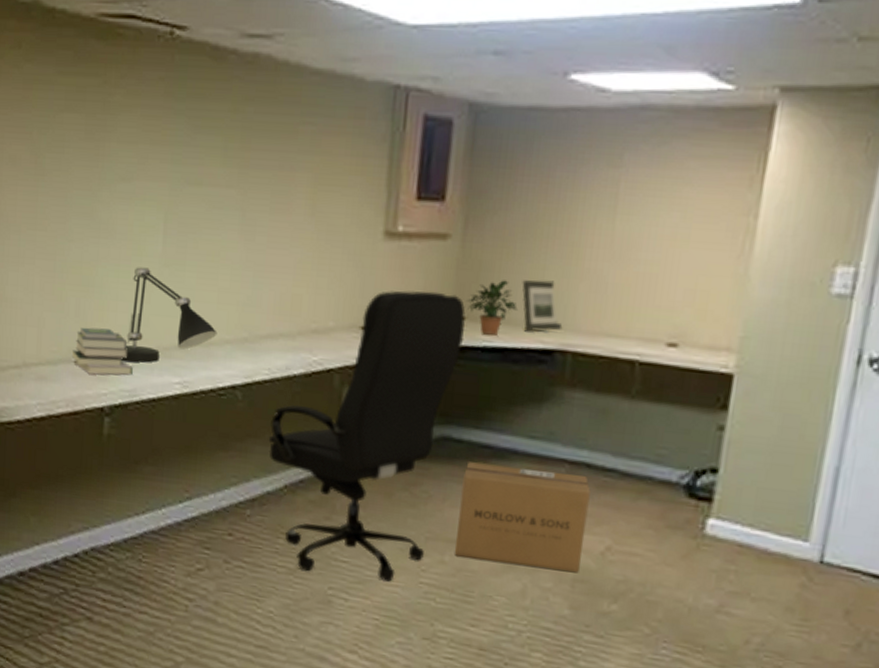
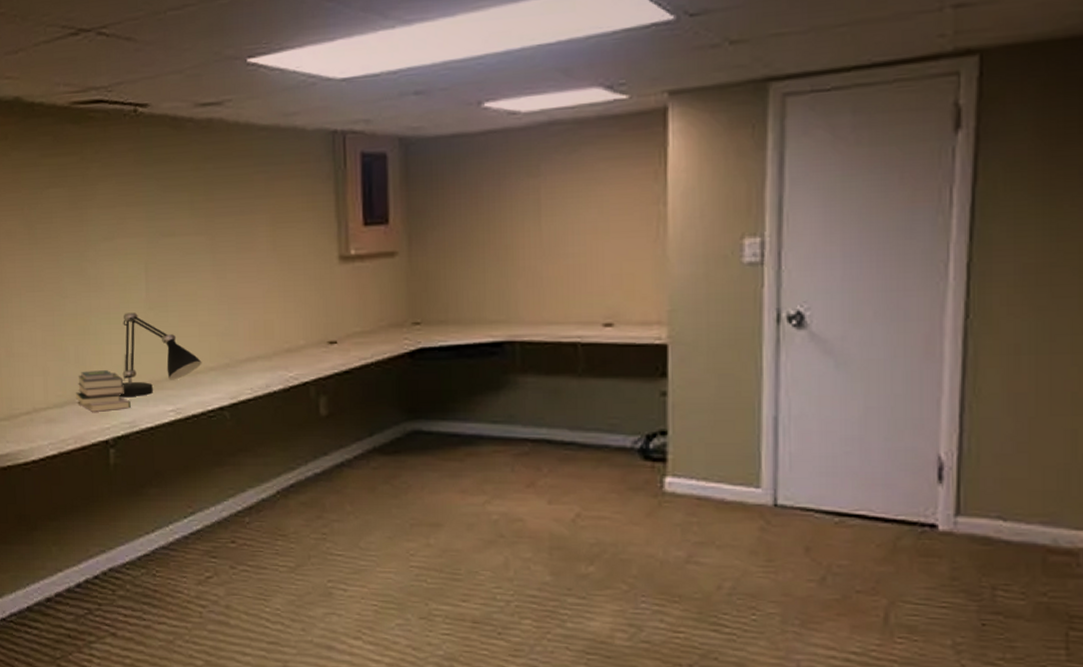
office chair: present [268,290,466,582] -> none [257,303,421,569]
box: present [455,462,591,574] -> none [437,450,555,541]
potted plant: present [467,280,518,336] -> none [419,286,465,337]
picture frame: present [522,279,563,332] -> none [466,281,508,327]

